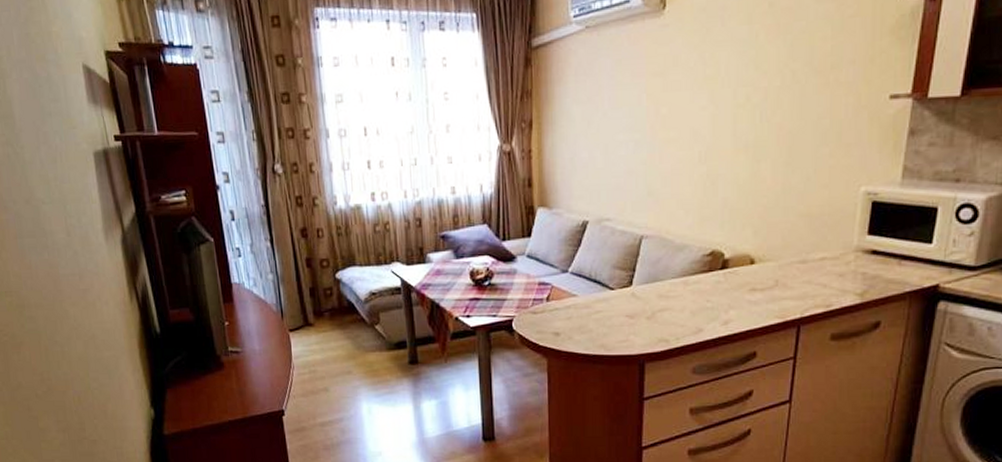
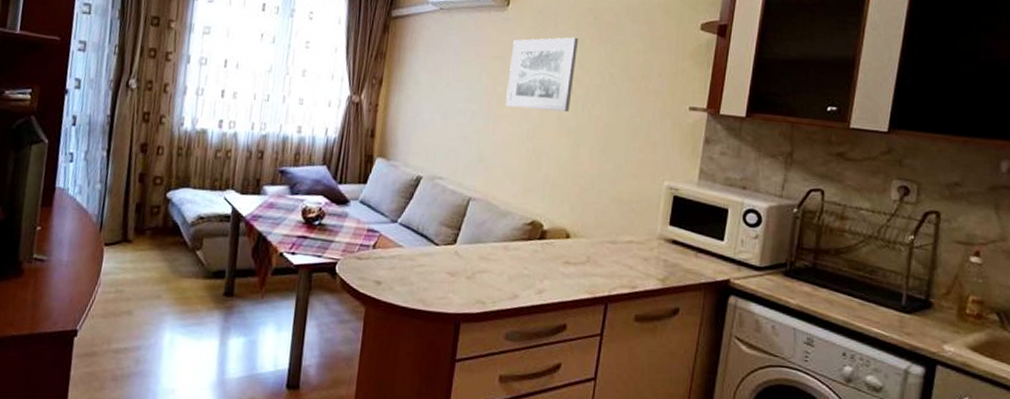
wall art: none [671,33,751,130] -> present [505,37,578,112]

